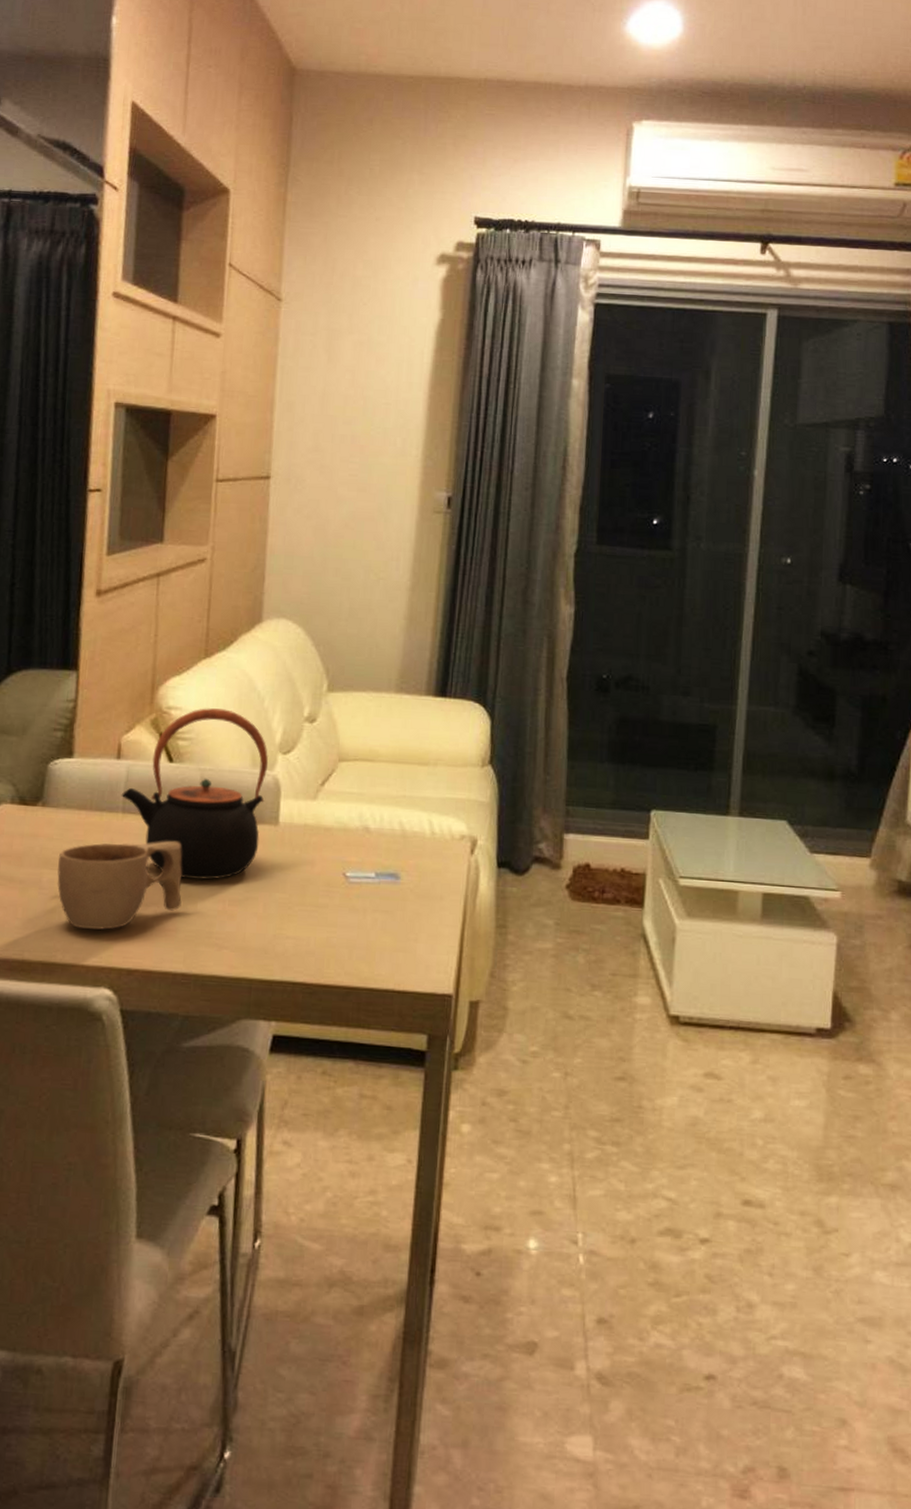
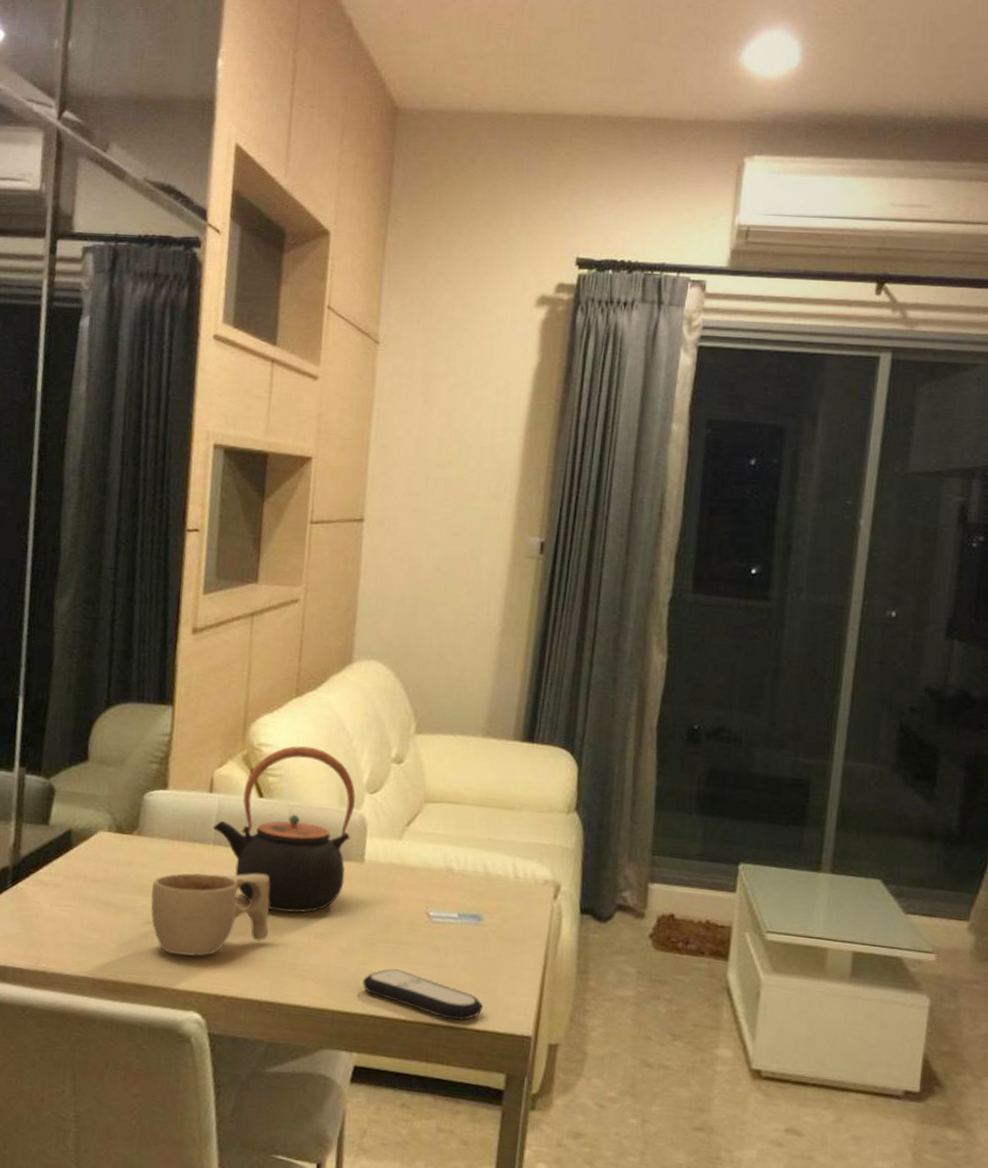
remote control: none [280,932,403,983] -> present [363,968,483,1021]

